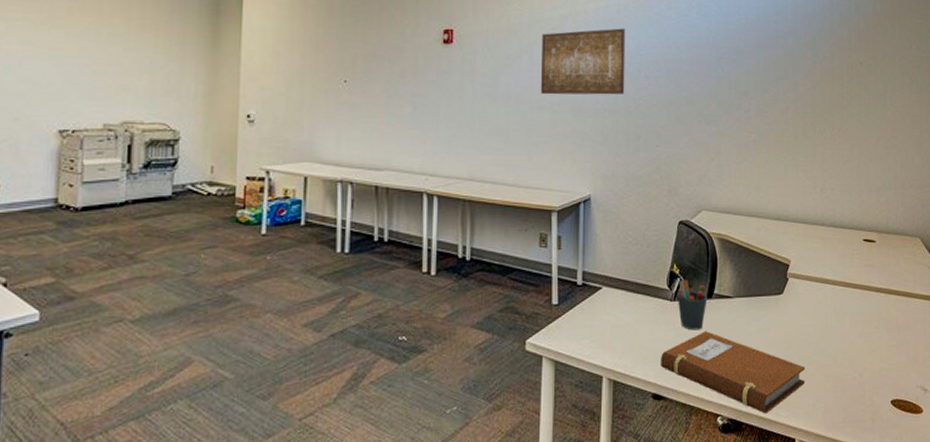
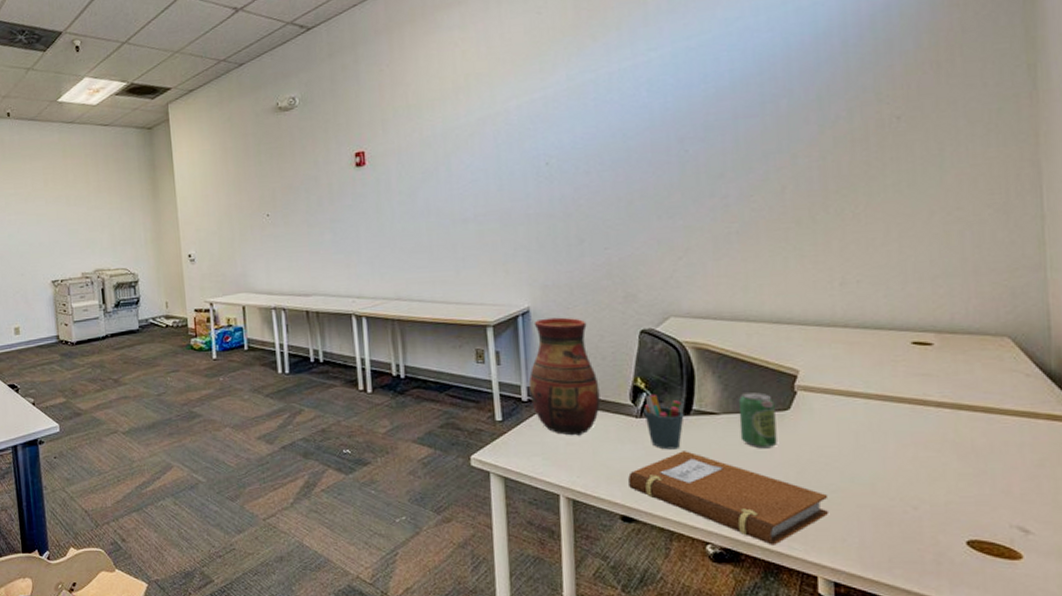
wall art: present [540,28,626,95] -> none [459,122,561,206]
vase: none [584,206,643,319] -> present [528,317,601,436]
beverage can: none [747,278,773,328] -> present [738,391,777,449]

